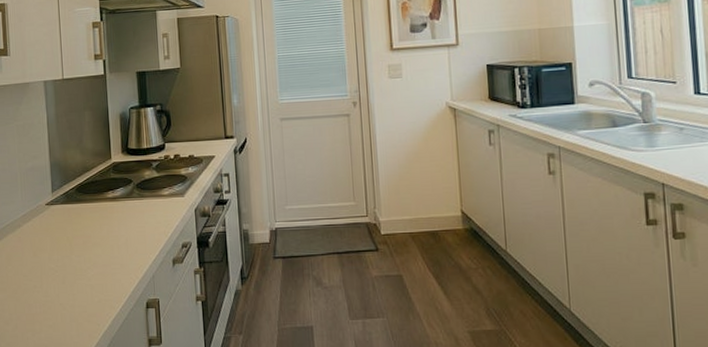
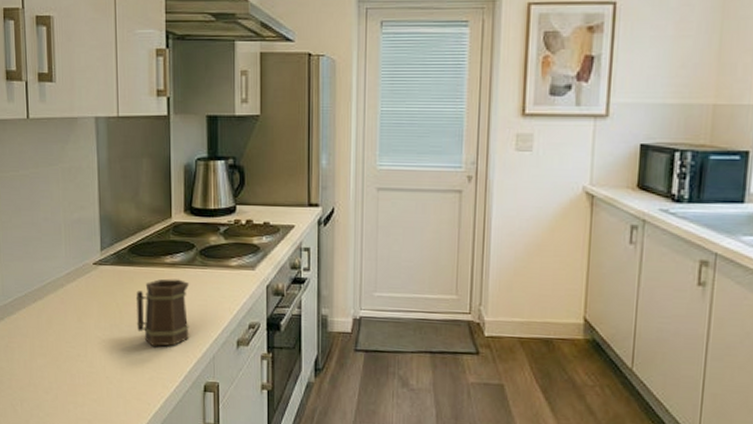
mug: none [83,211,131,272] -> present [135,278,190,346]

